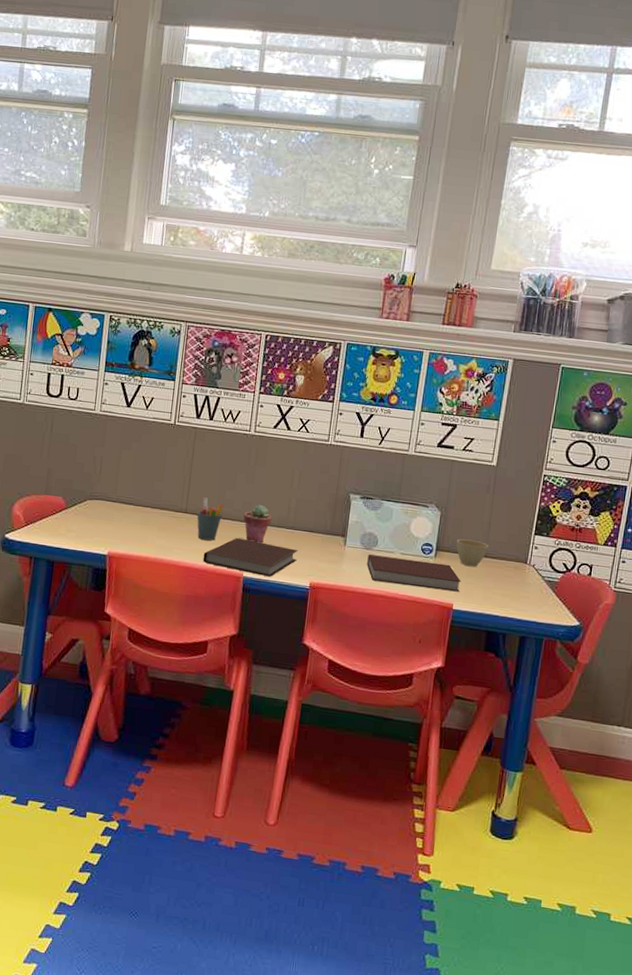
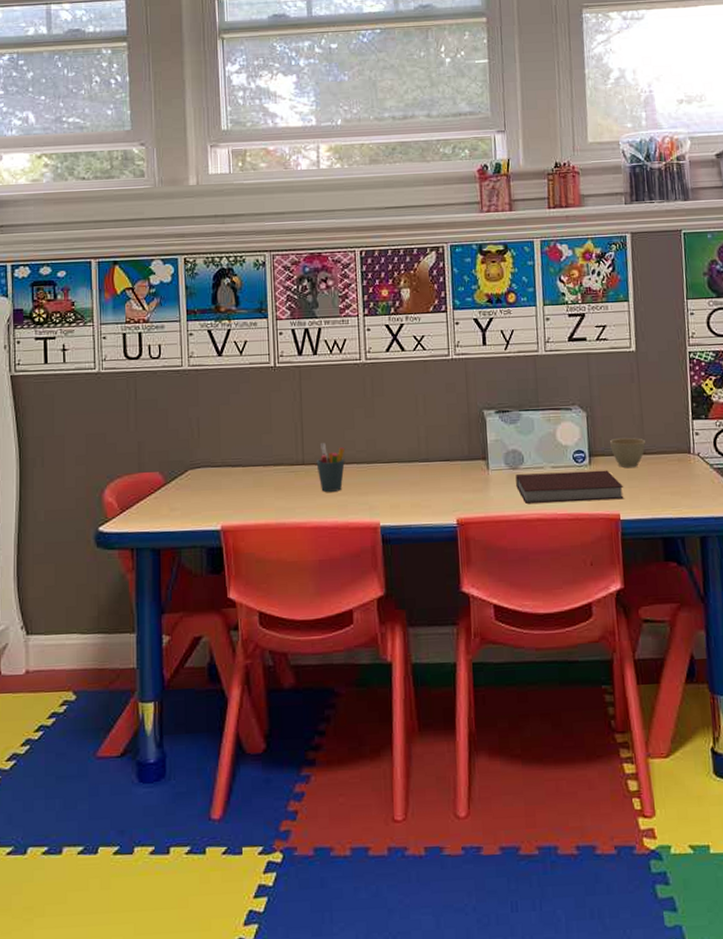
notebook: present [203,538,298,577] -> none [331,482,437,521]
potted succulent: present [243,504,272,543] -> none [369,440,402,485]

